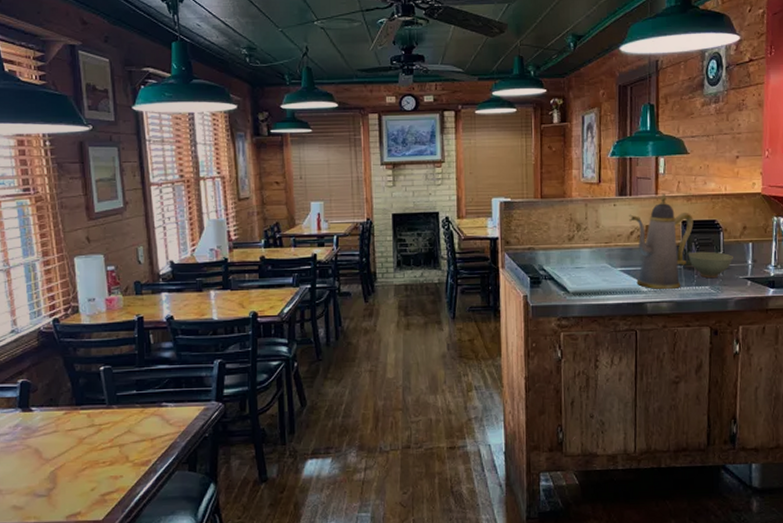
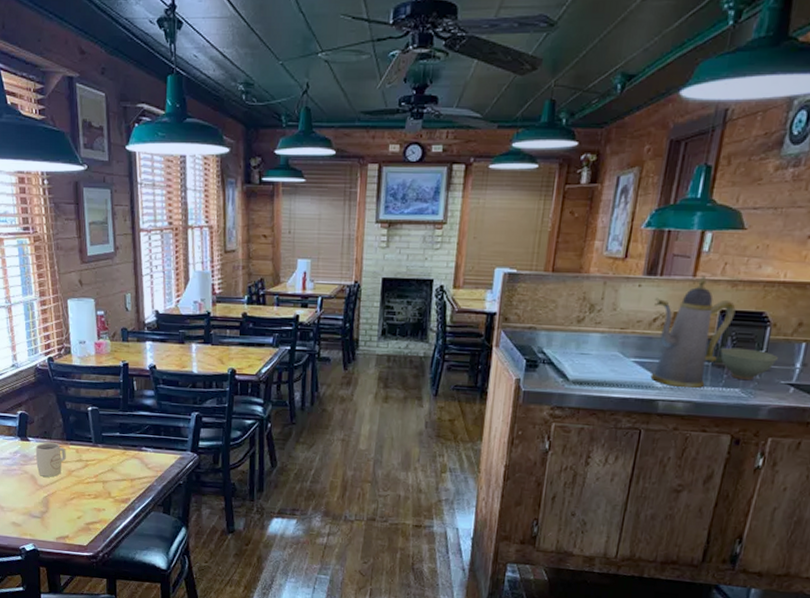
mug: none [39,410,76,449] -> present [35,442,66,477]

